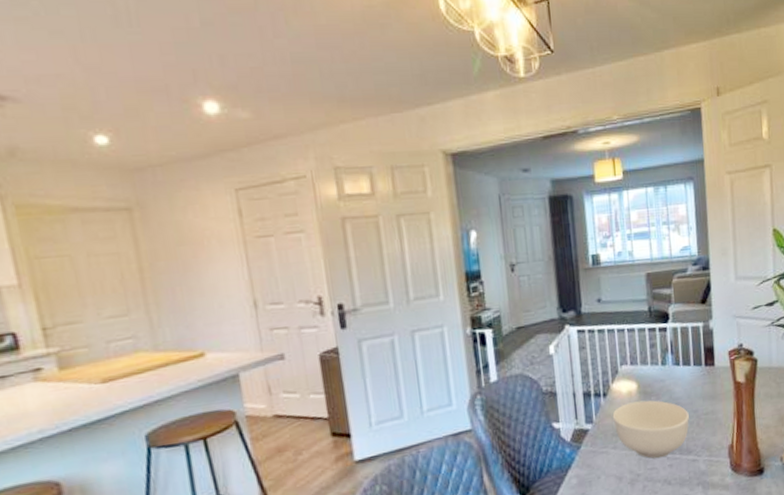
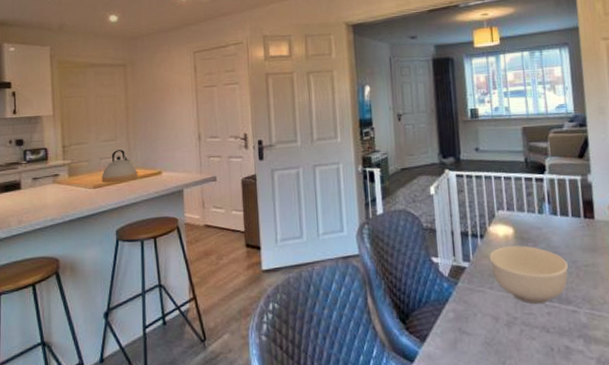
kettle: none [112,327,171,375] -> present [101,150,139,183]

